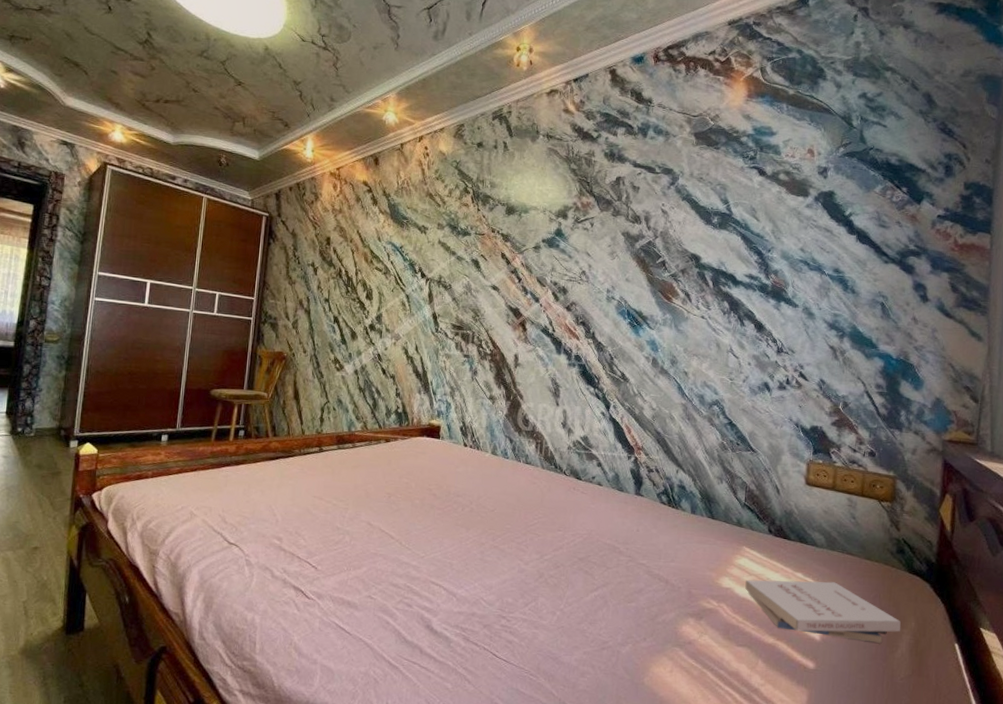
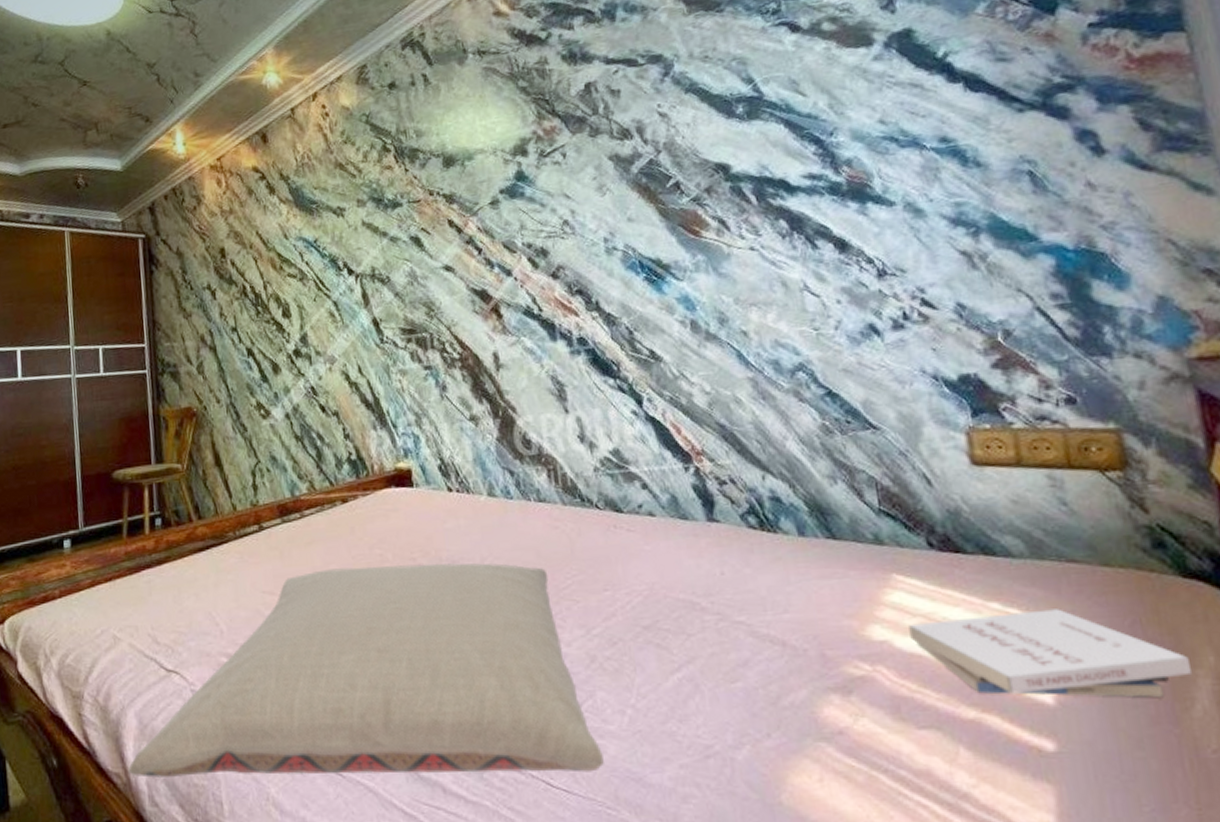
pillow: none [186,487,535,650] -> present [128,562,604,778]

